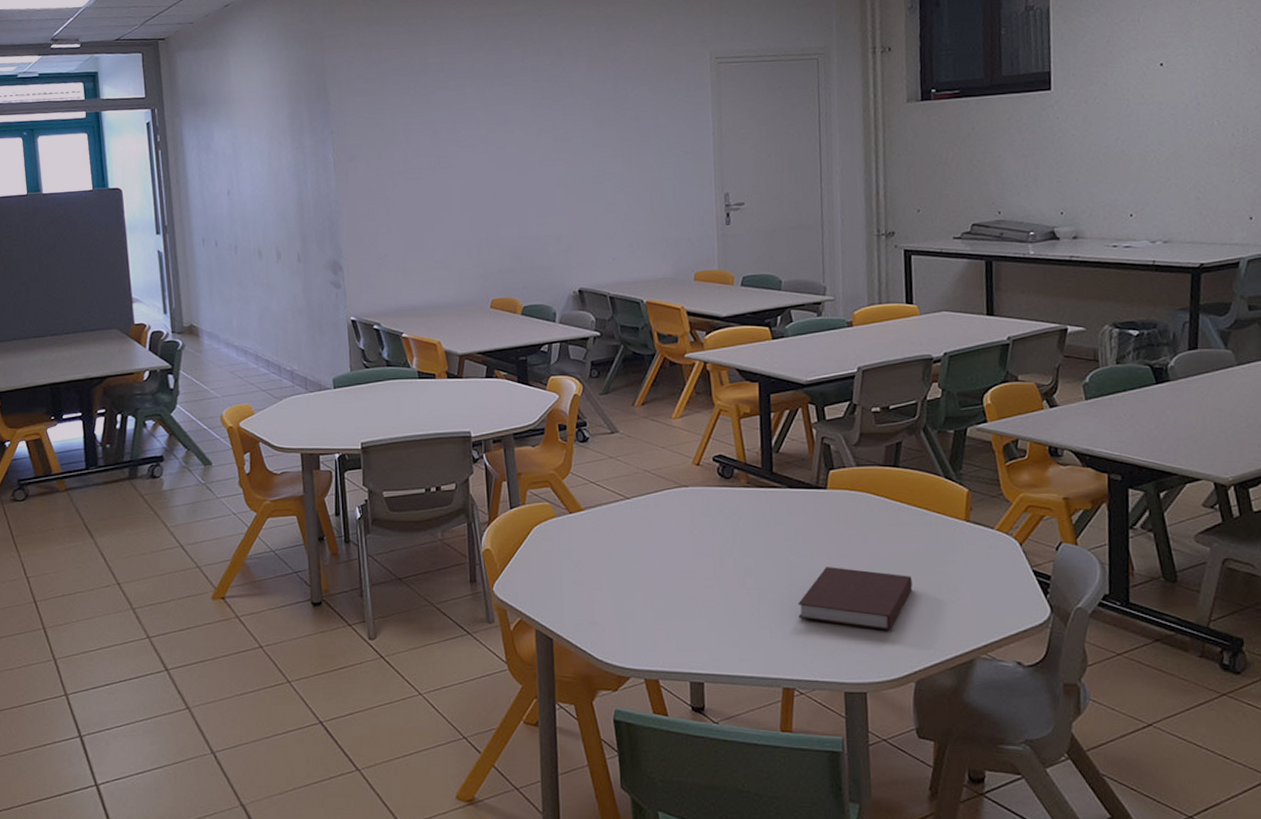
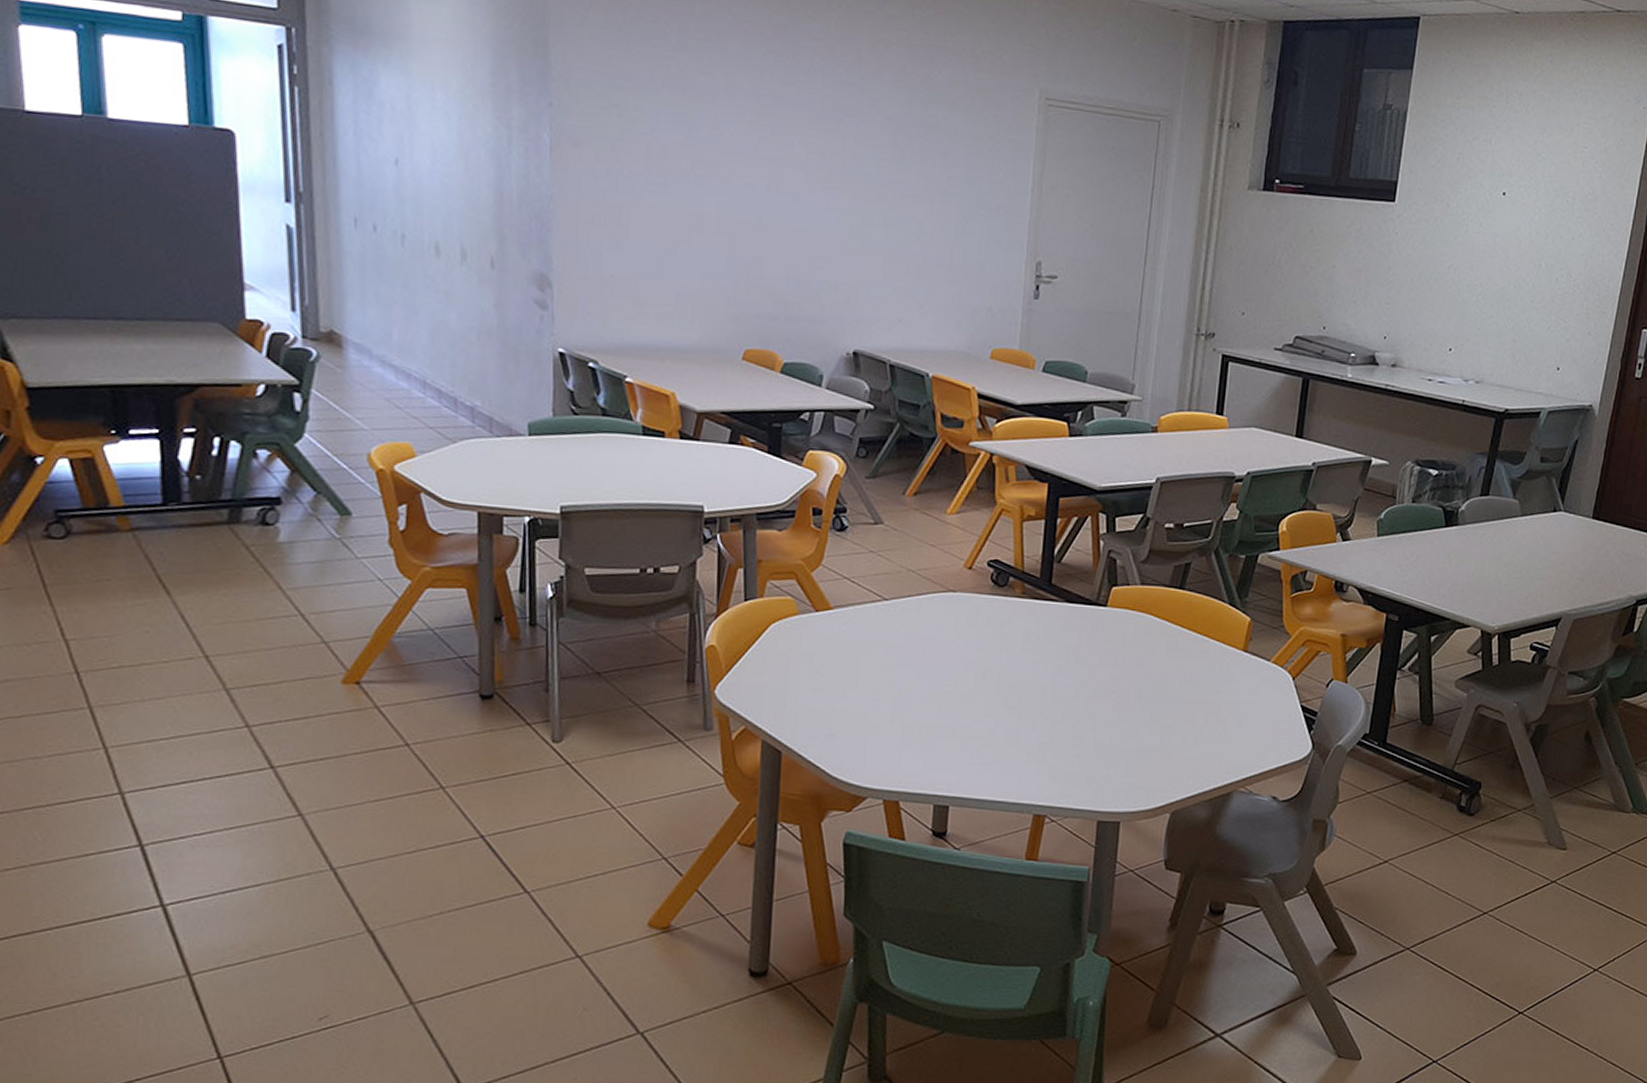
notebook: present [798,567,912,631] -> none [1059,689,1182,760]

